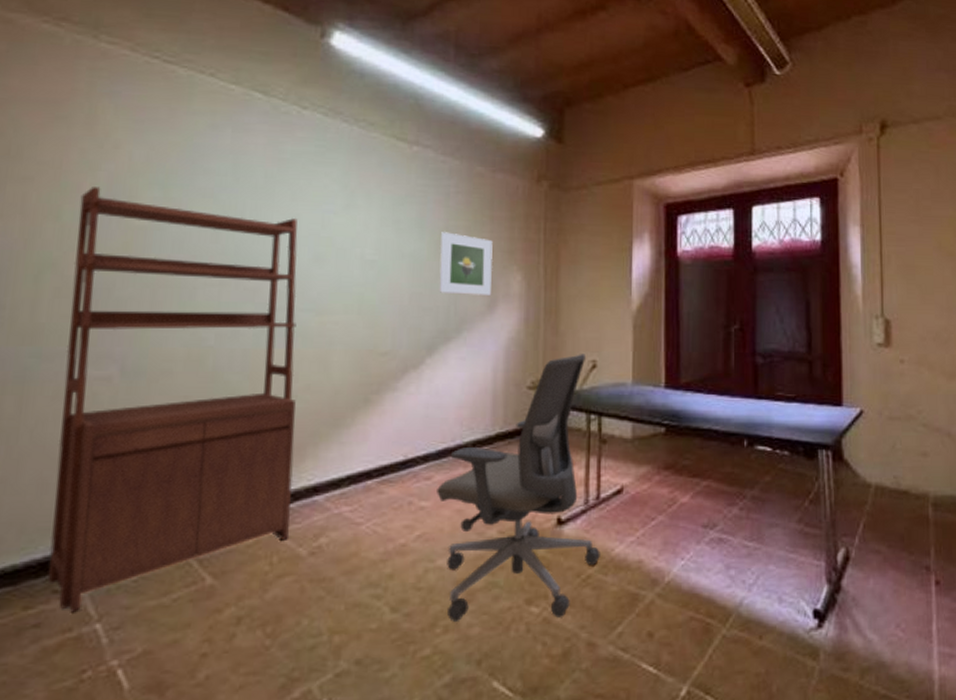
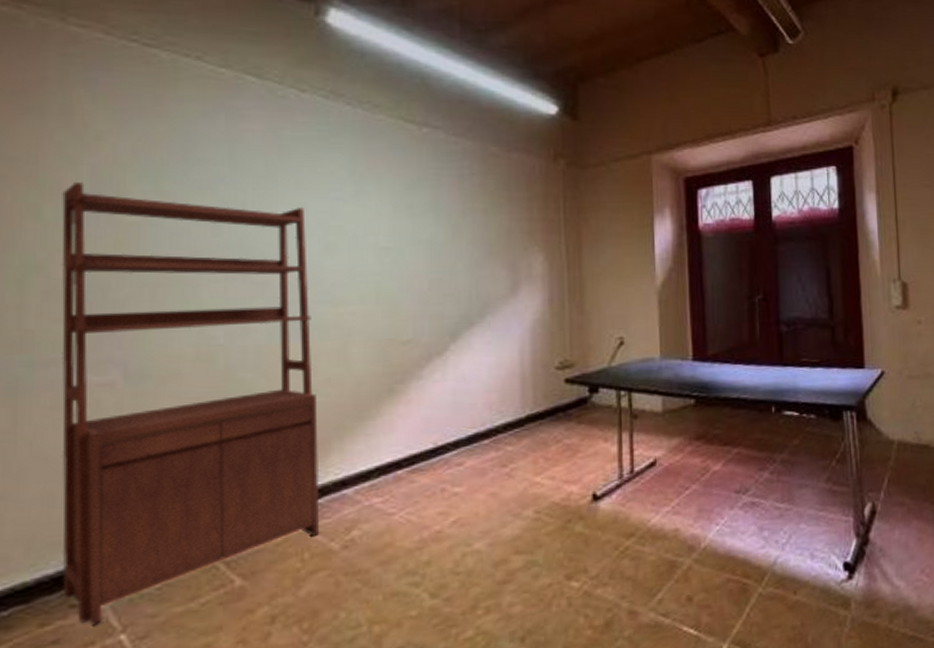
office chair: present [437,354,600,621] -> none [470,331,637,602]
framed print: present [439,232,493,295] -> none [458,215,513,279]

